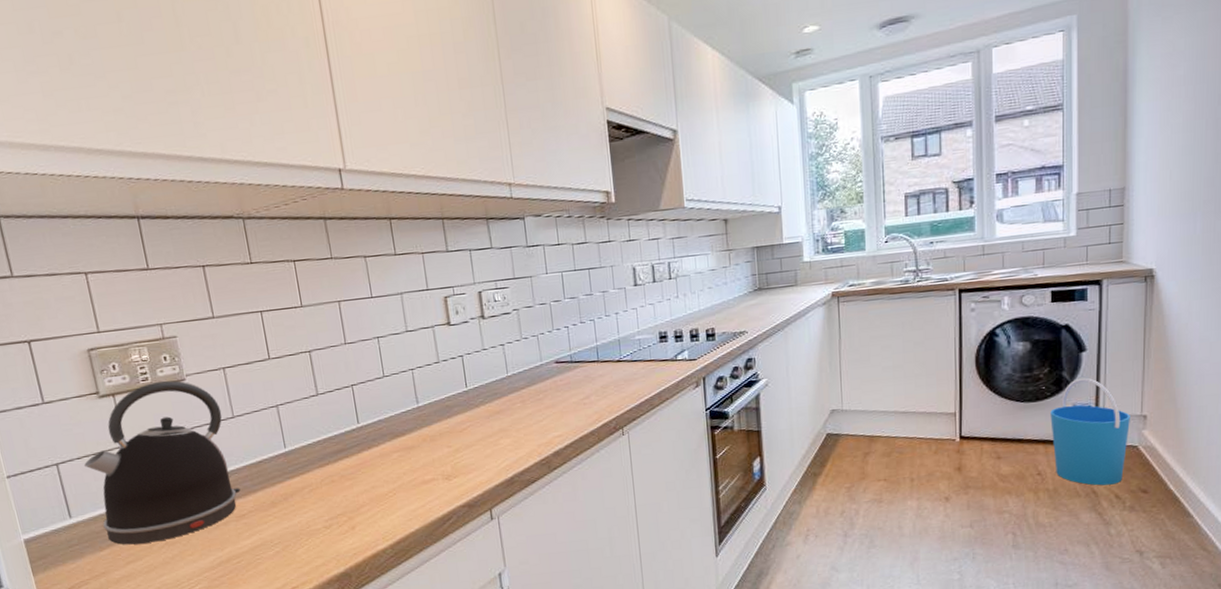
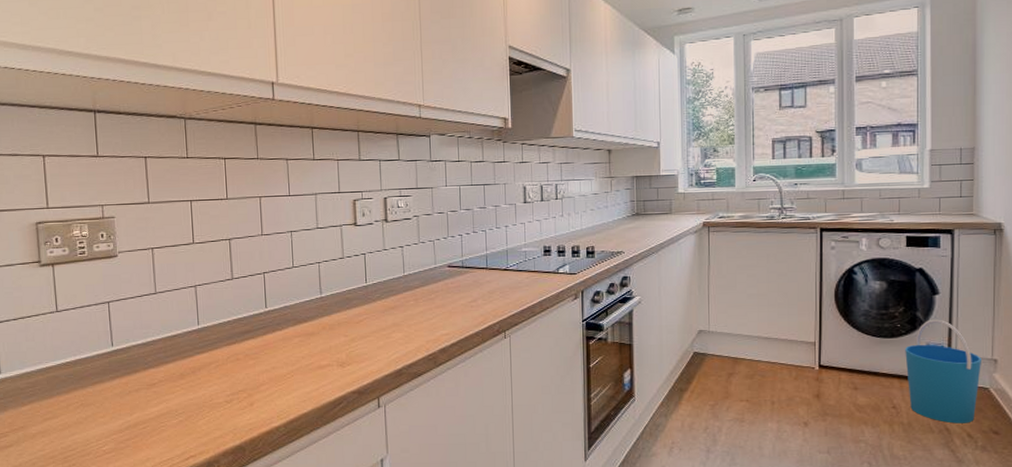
kettle: present [83,380,241,545] -> none [18,255,154,403]

